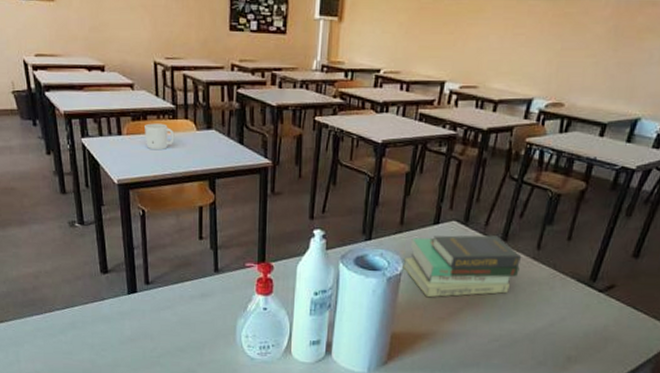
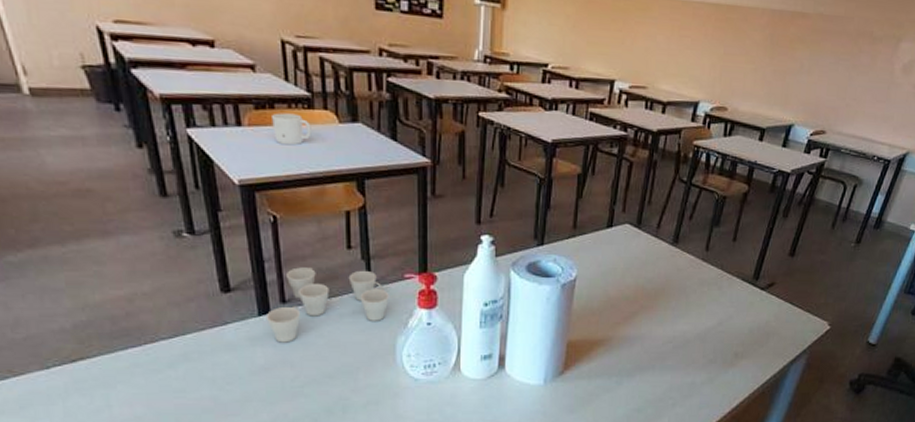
cup: none [133,254,232,319] -> present [265,267,389,343]
books: present [403,235,522,298] -> none [577,238,692,303]

